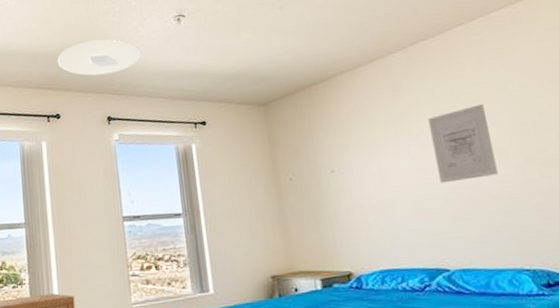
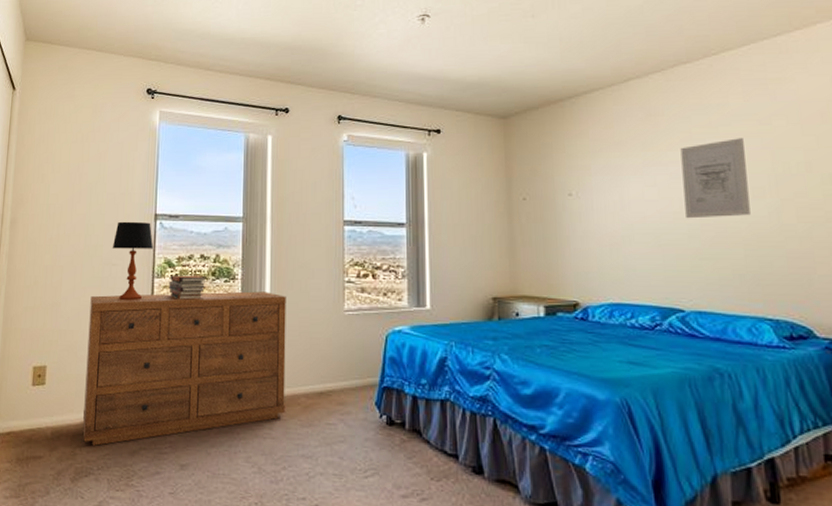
ceiling light: present [57,39,141,76] -> none [291,34,379,71]

